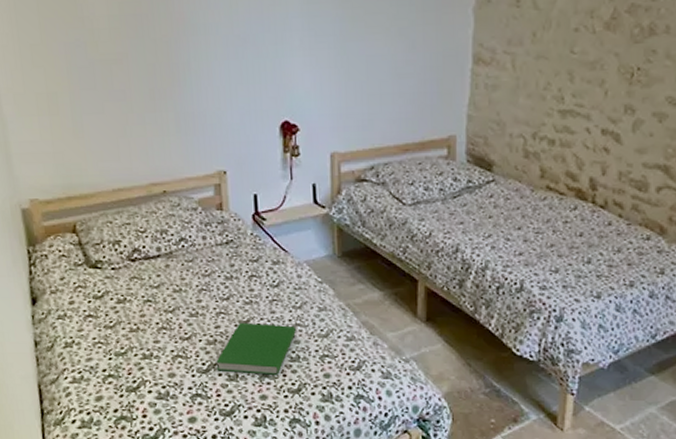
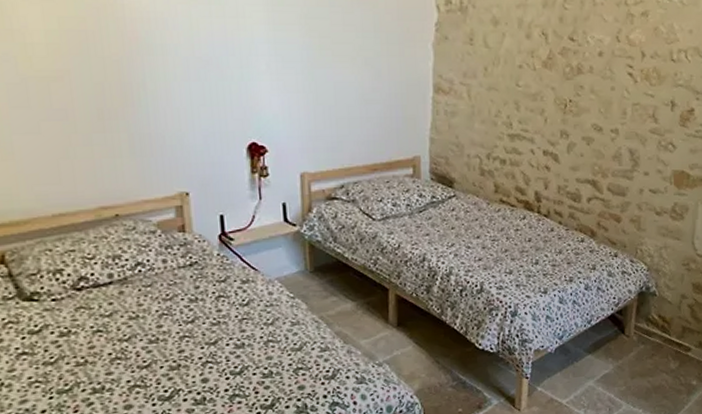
hardcover book: present [216,322,296,375] -> none [180,342,268,397]

